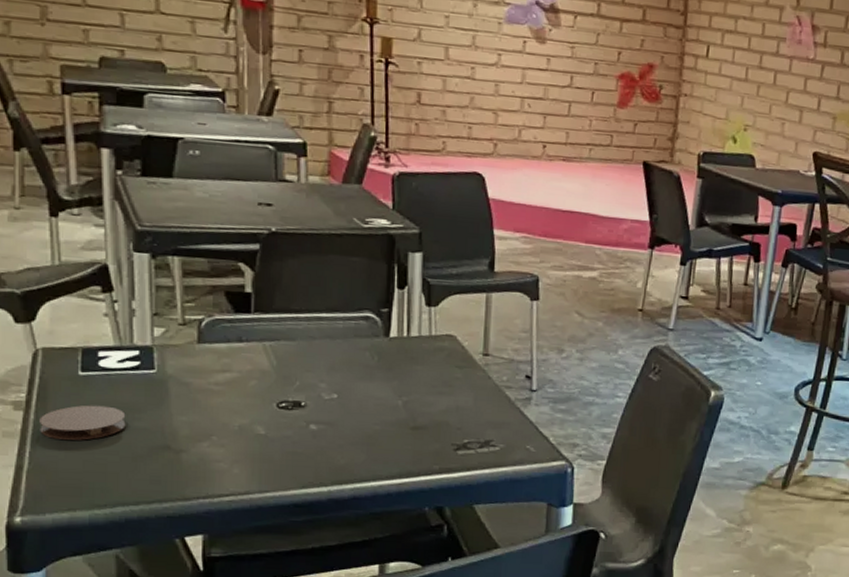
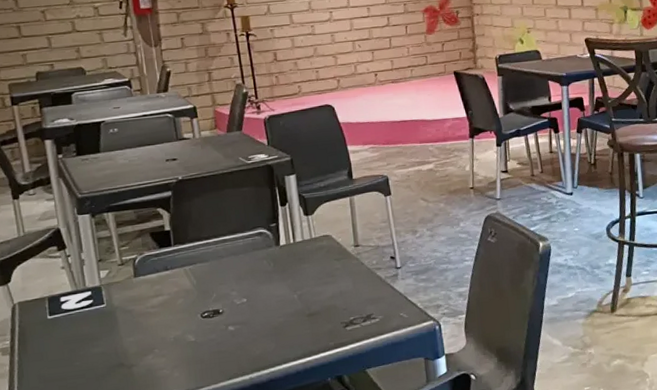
coaster: present [40,405,126,441] -> none [22,339,88,373]

